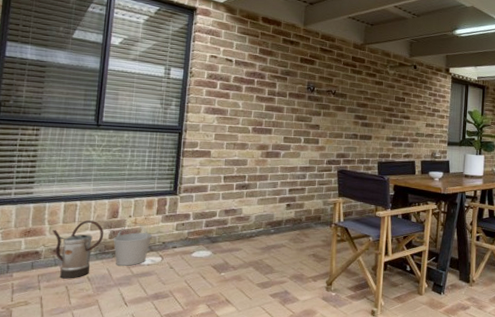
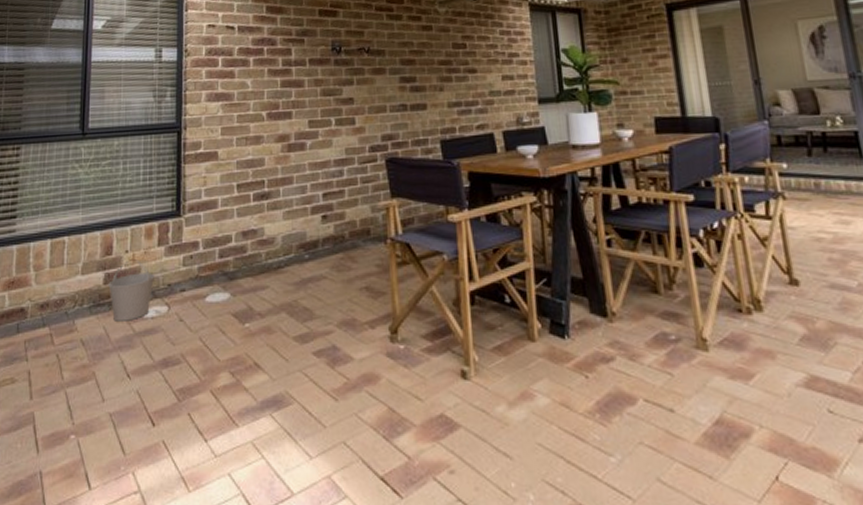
watering can: present [53,220,104,279] -> none [39,261,98,344]

